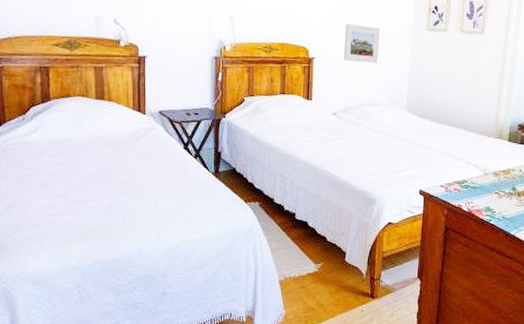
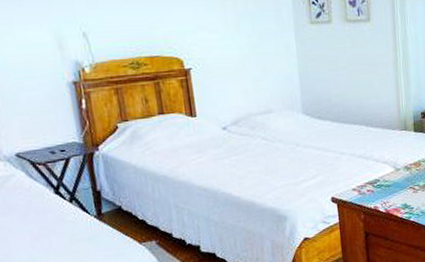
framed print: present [343,23,381,64] -> none [220,25,263,69]

